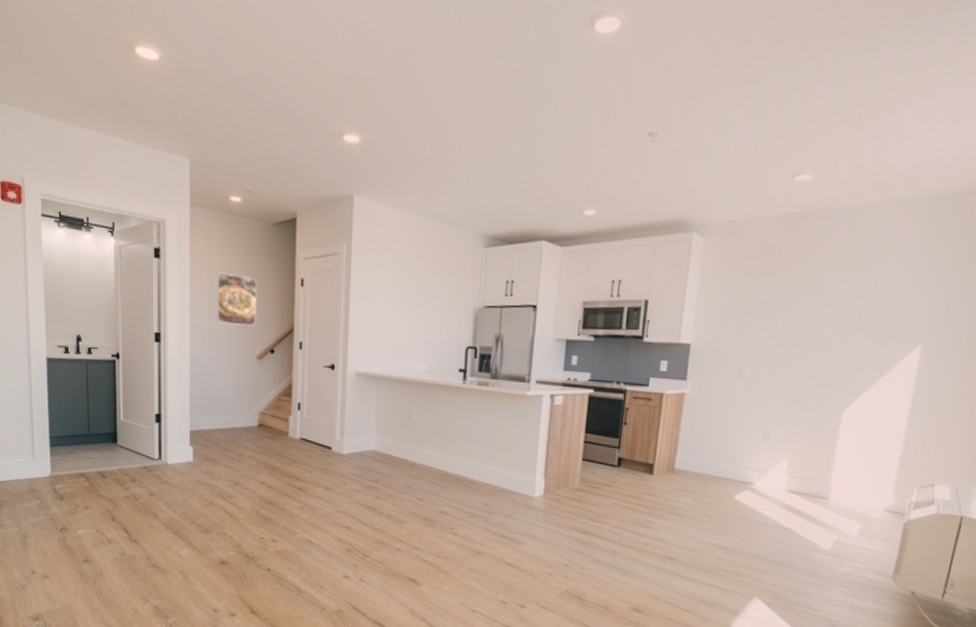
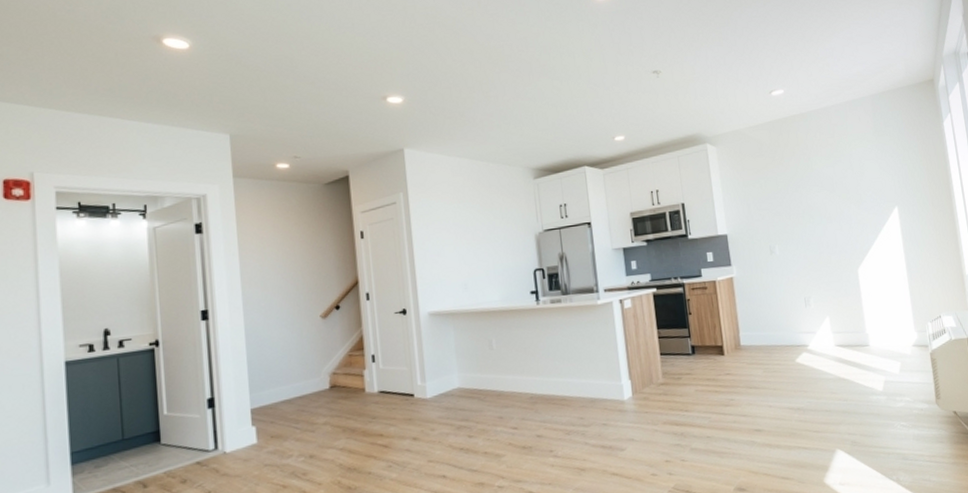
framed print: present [217,272,257,326] -> none [269,237,317,289]

